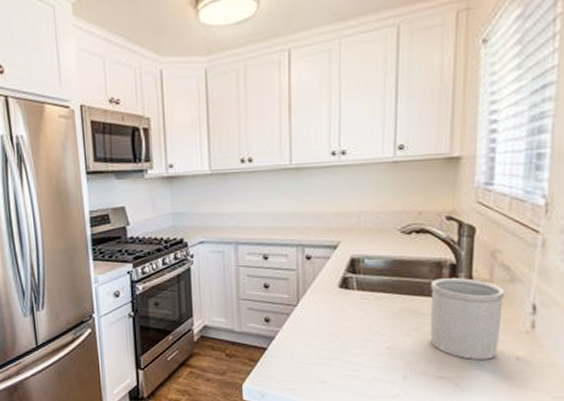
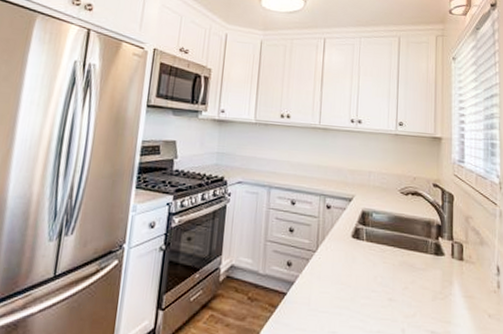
utensil holder: present [430,278,506,359] -> none [422,237,478,316]

